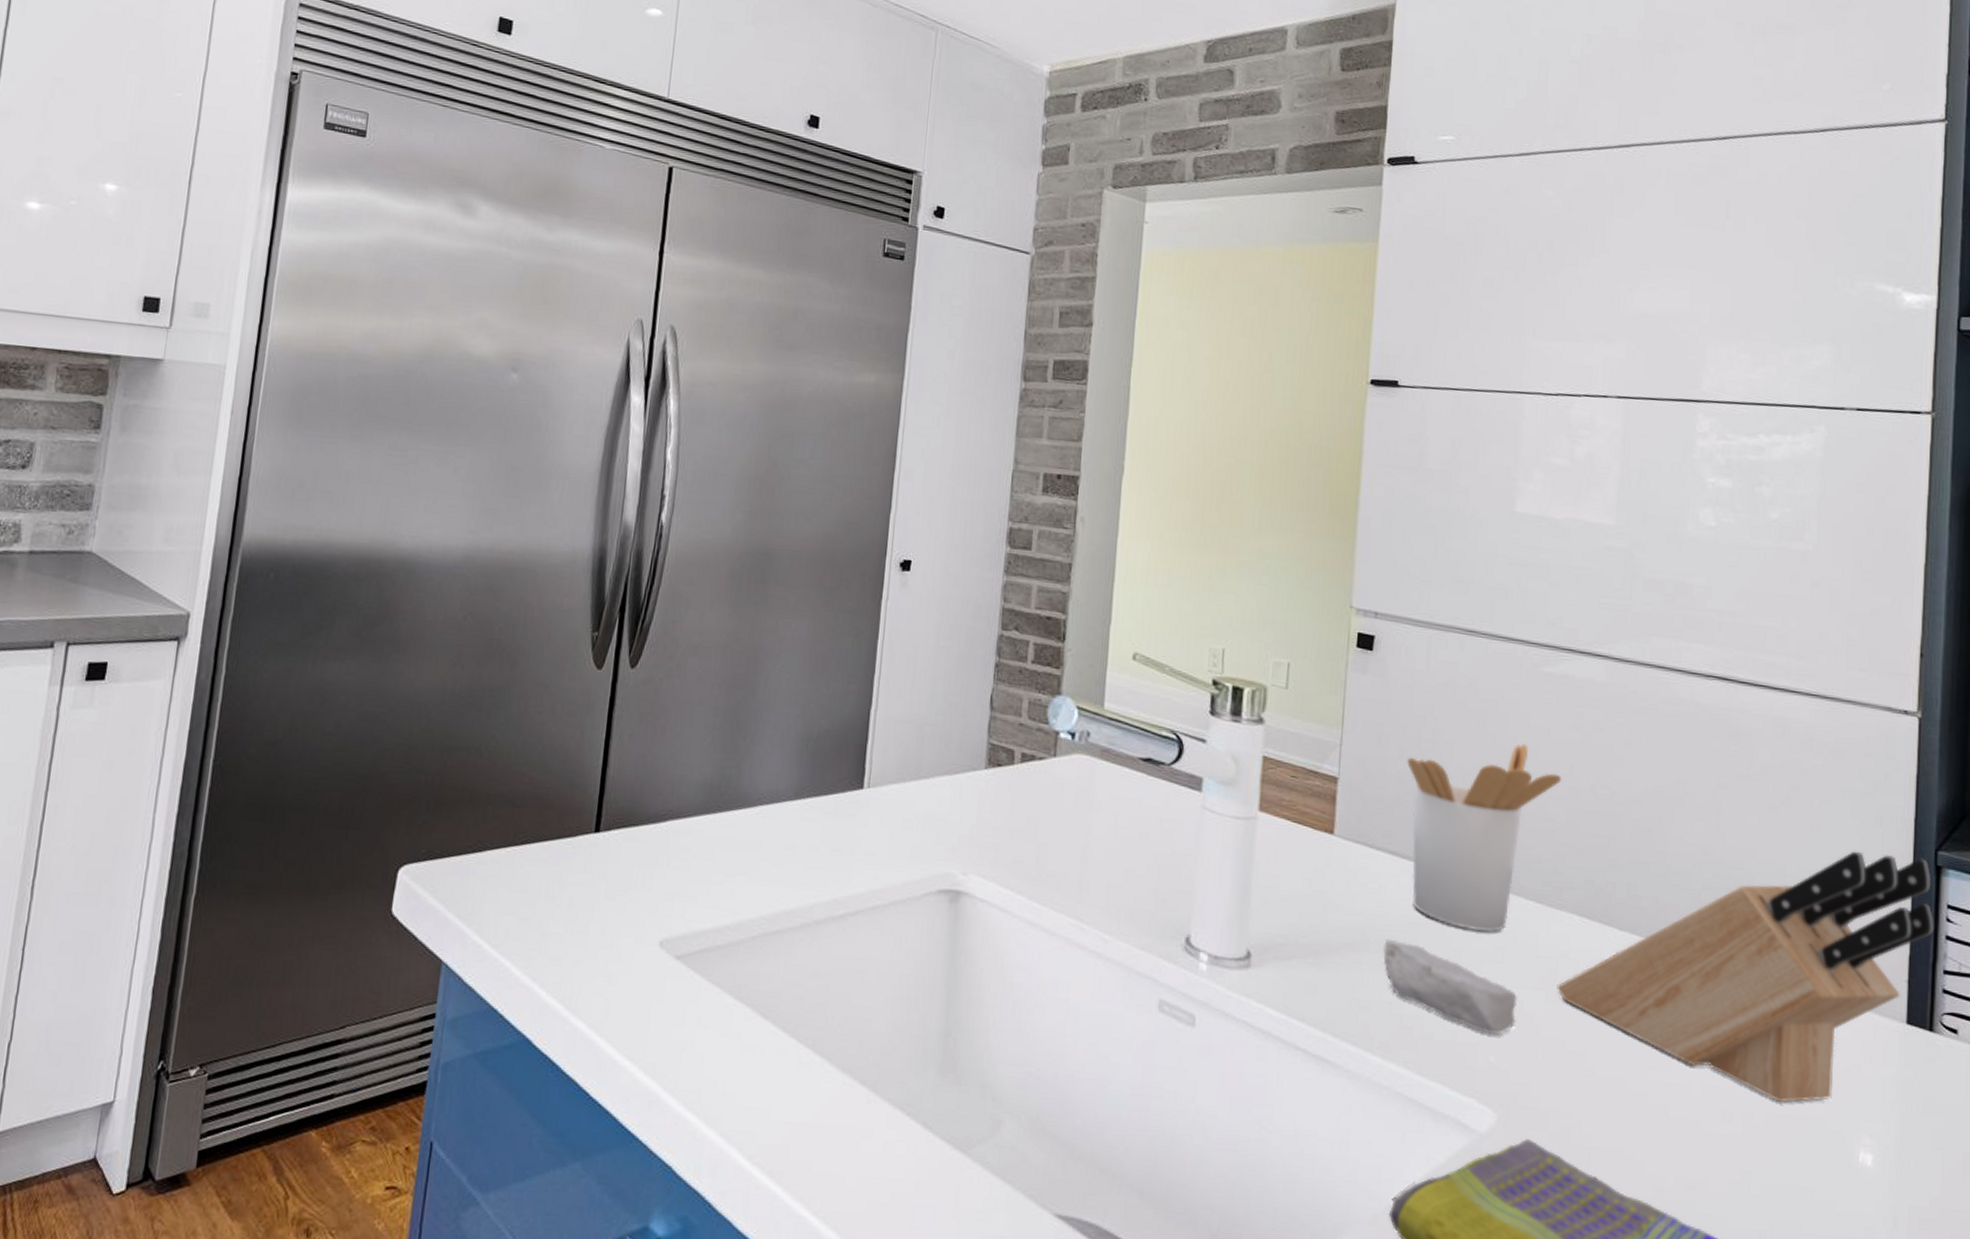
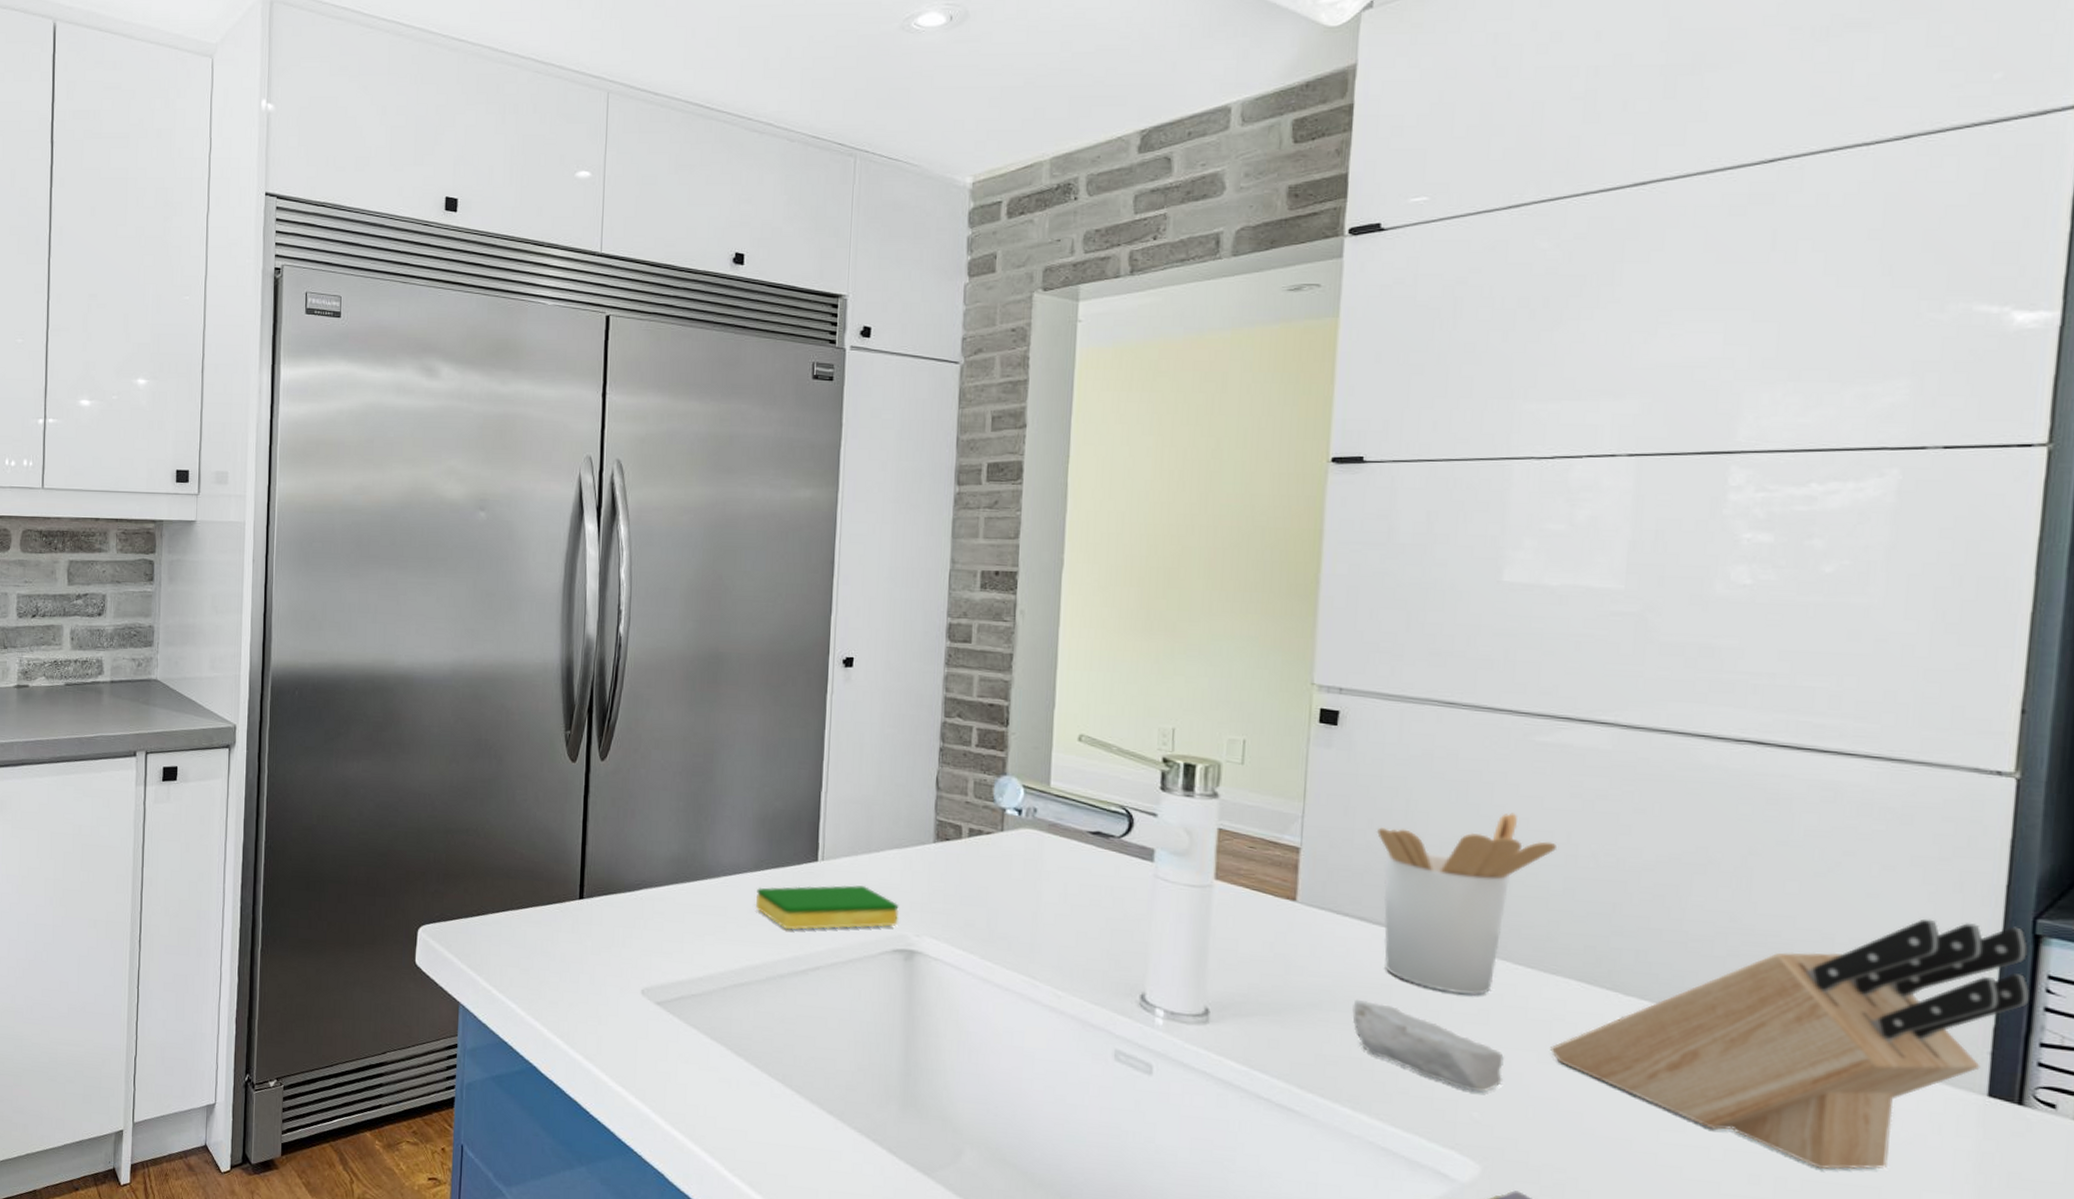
dish sponge: none [794,816,947,868] -> present [756,885,899,930]

